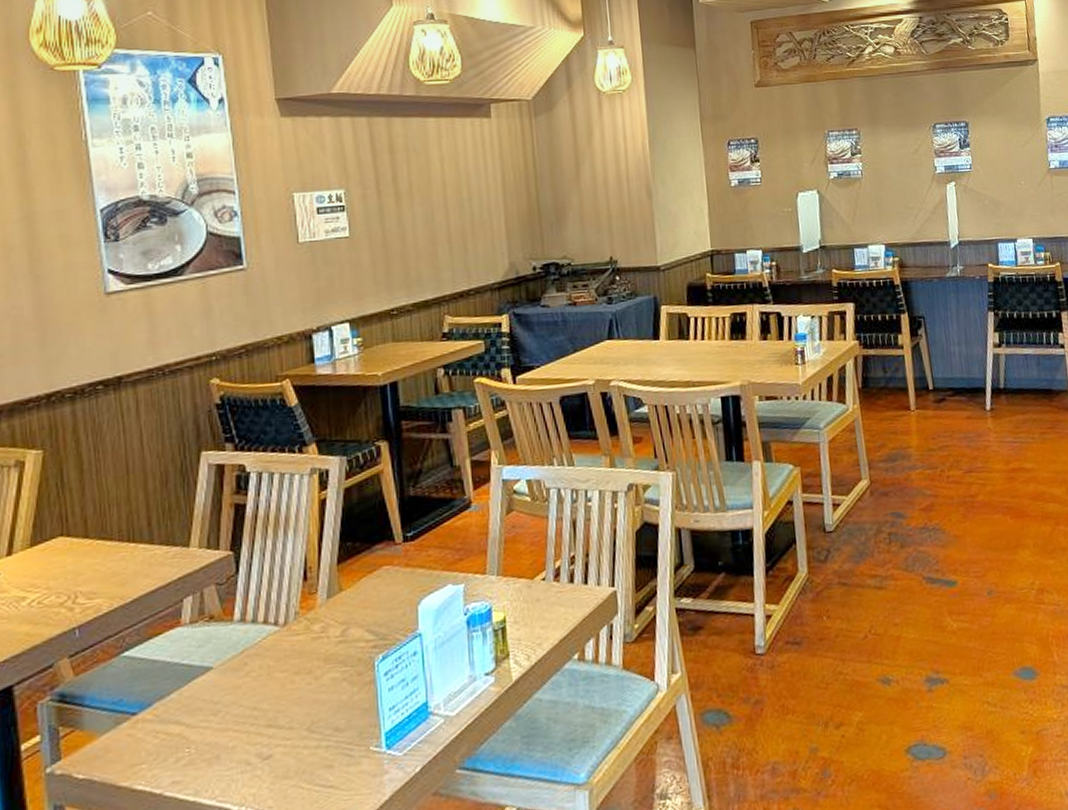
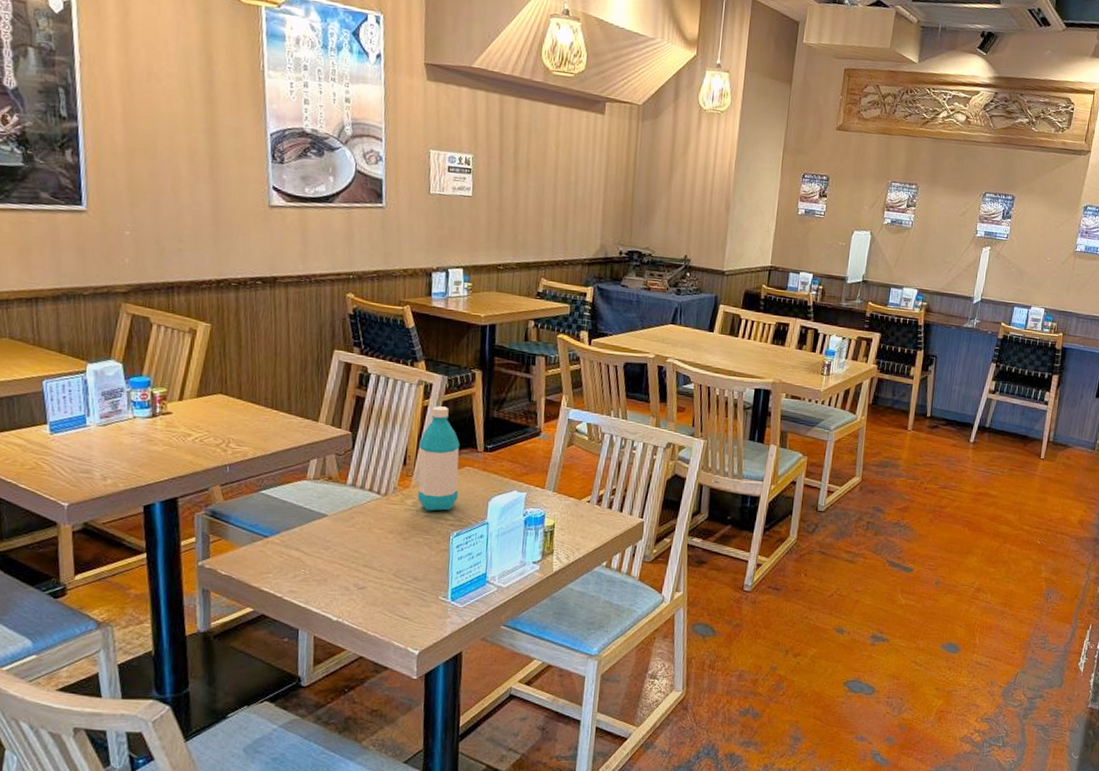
water bottle: none [320,495,378,635] -> present [417,406,460,511]

